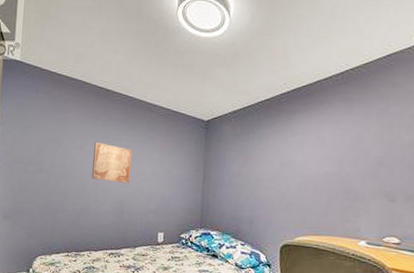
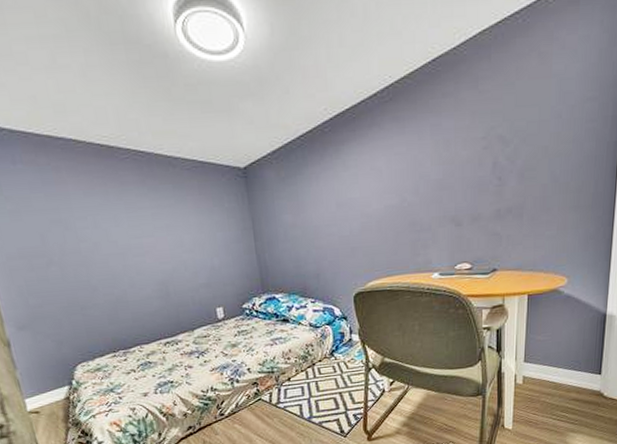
wall art: present [92,141,132,183] -> none [111,215,169,262]

